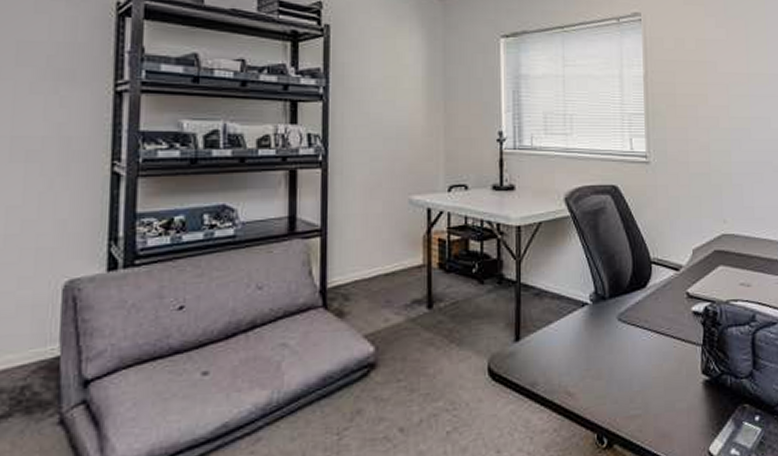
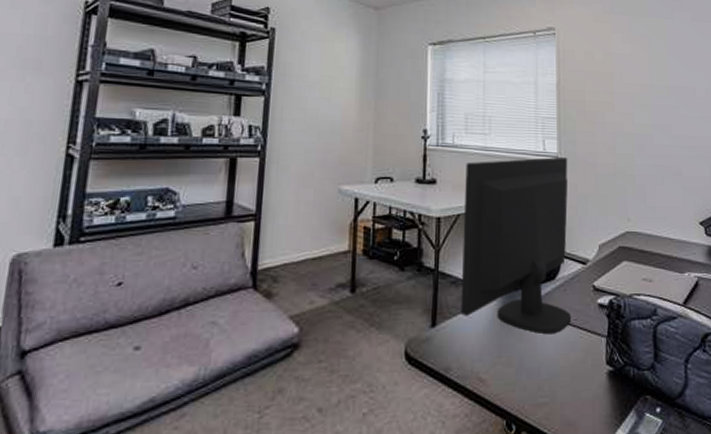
monitor: none [545,156,665,344] -> present [460,156,572,333]

